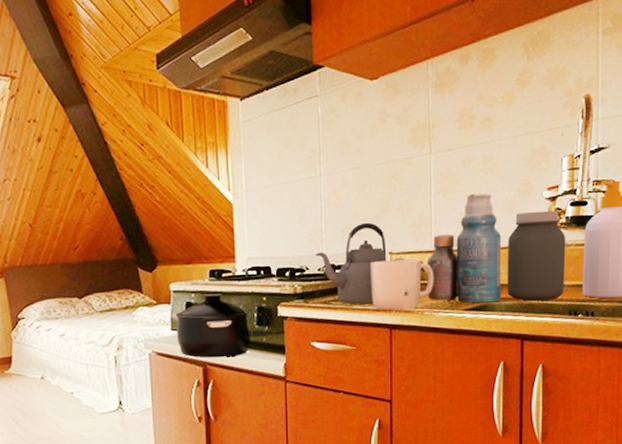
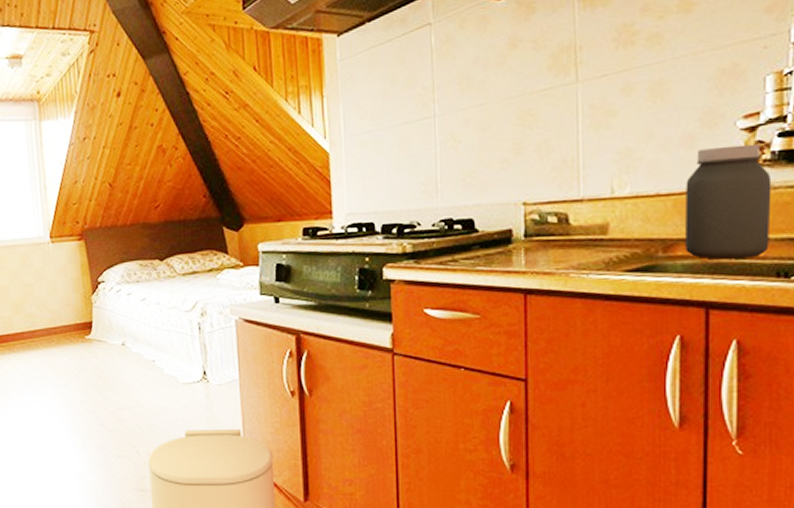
saucepan: present [175,294,252,358] -> none [264,254,353,326]
kettle: present [315,222,387,305] -> none [428,168,520,266]
mug: present [370,259,434,311] -> none [498,210,583,273]
bottle: present [427,193,502,303] -> none [572,127,677,262]

